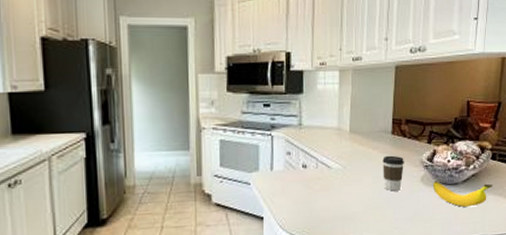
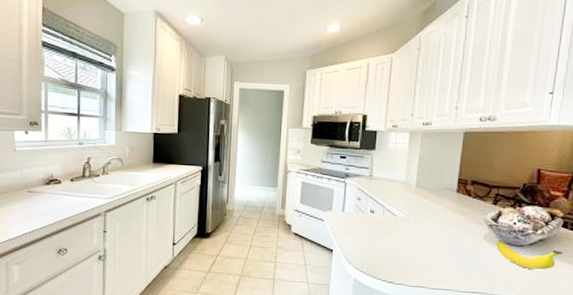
coffee cup: present [382,155,404,191] -> none [445,211,468,244]

